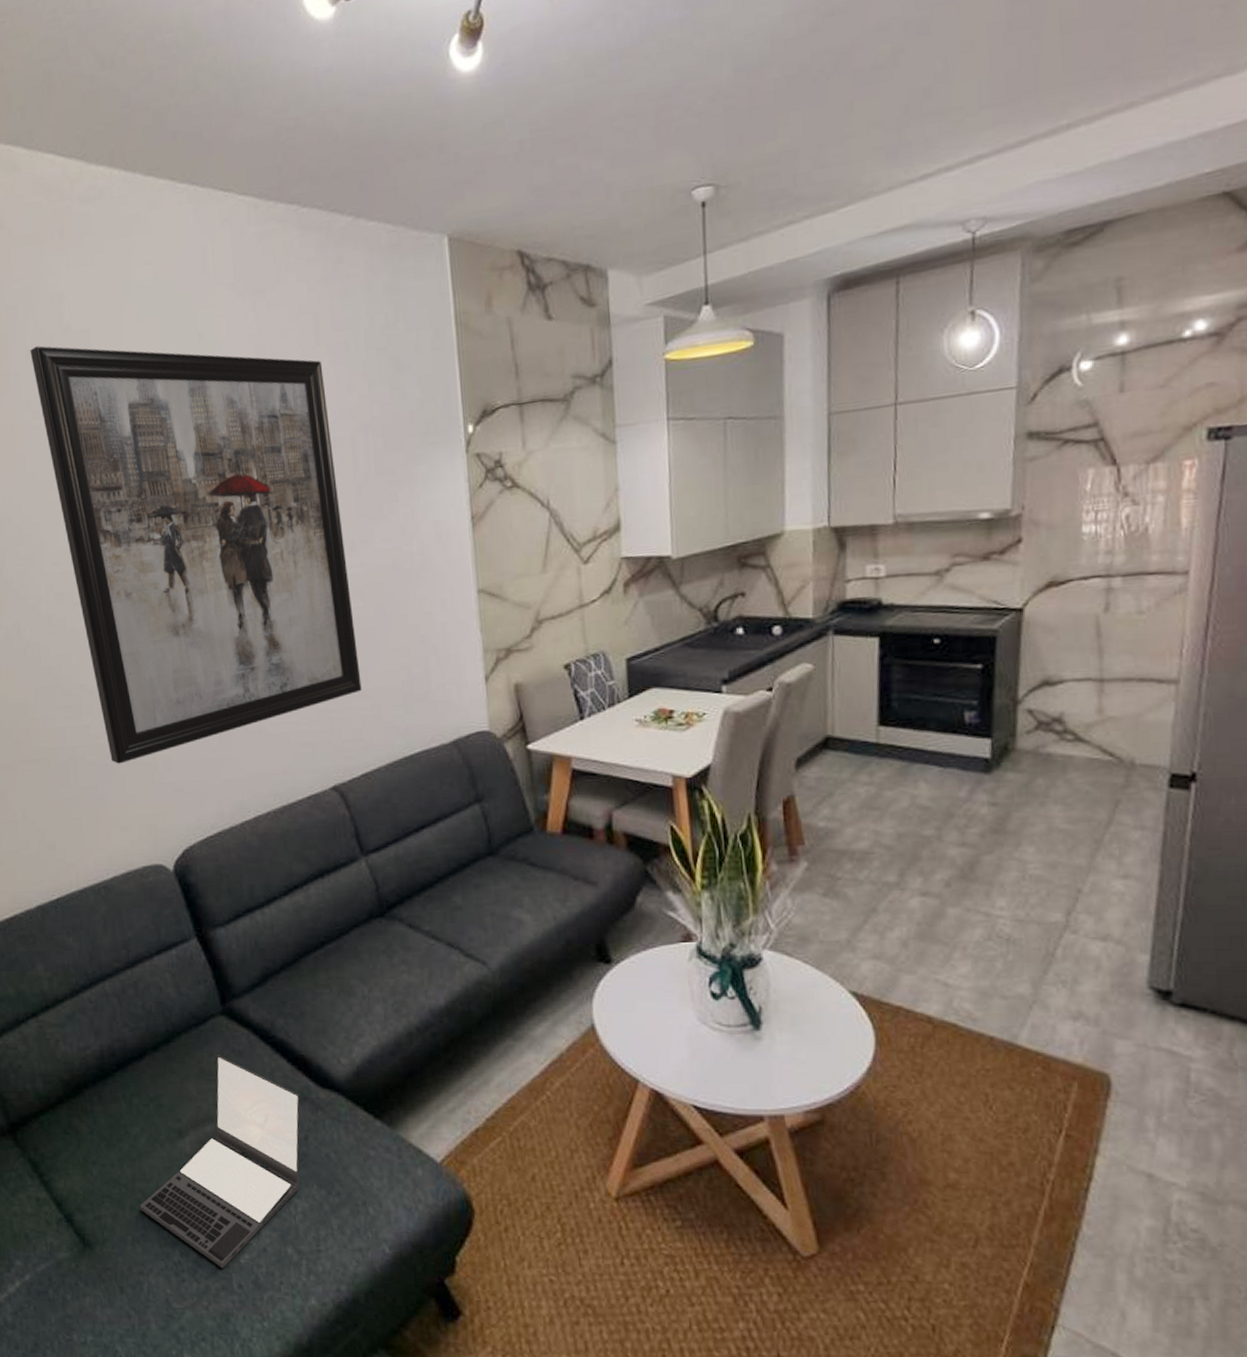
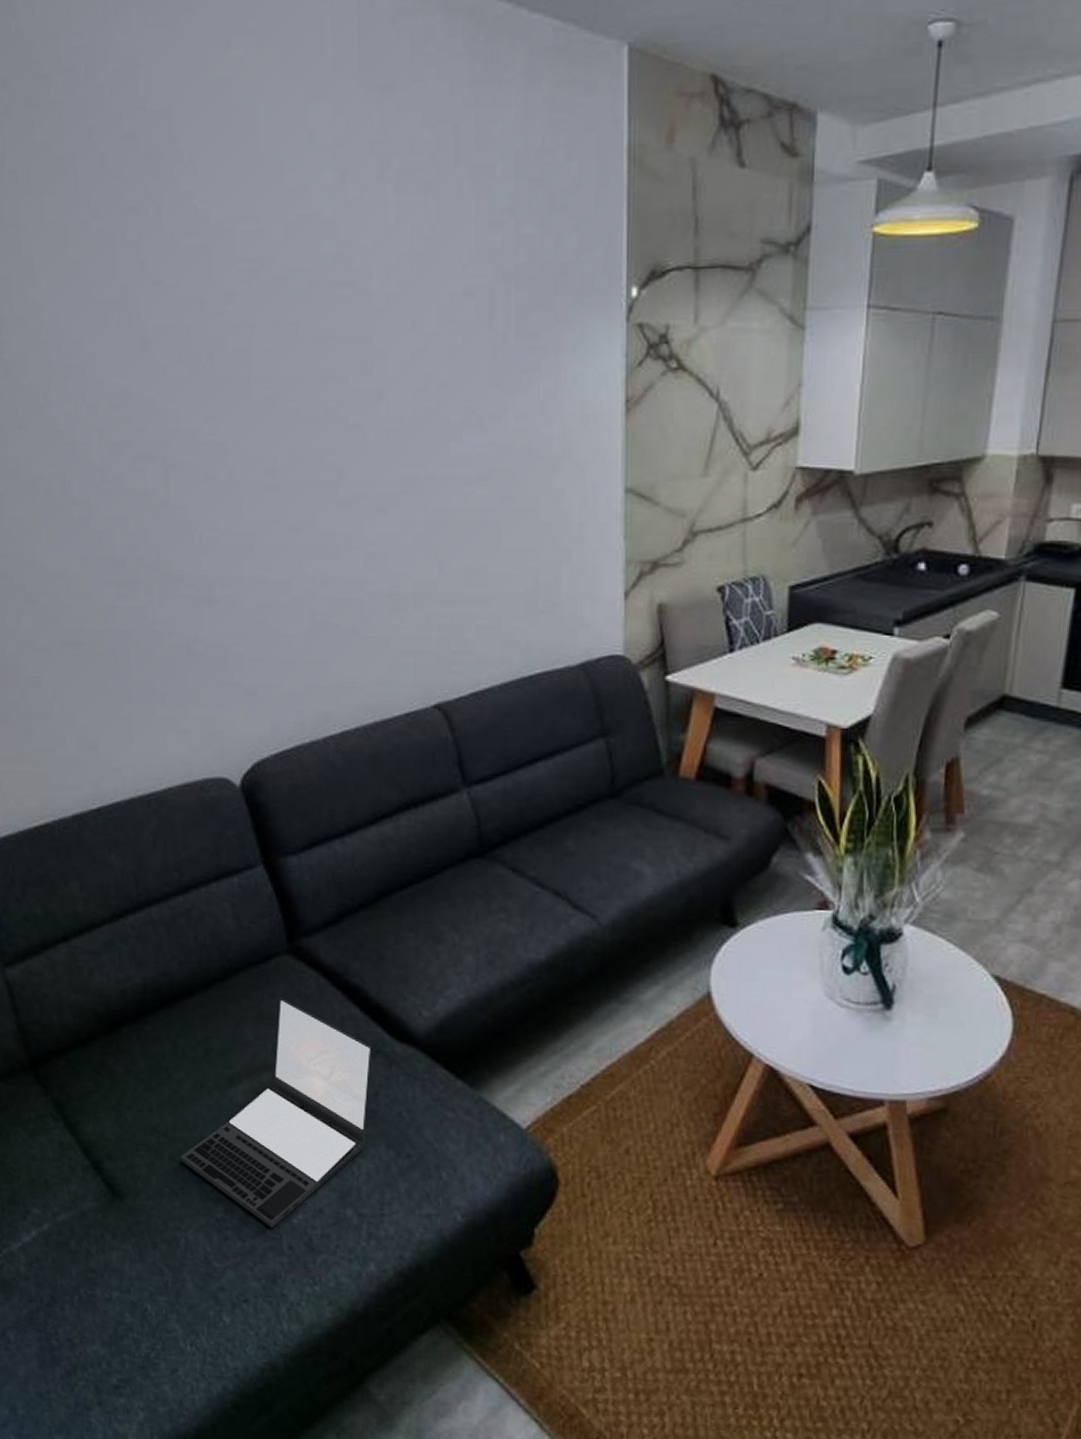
wall art: present [30,346,362,764] -> none [91,124,479,656]

